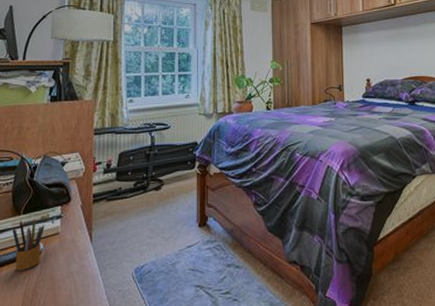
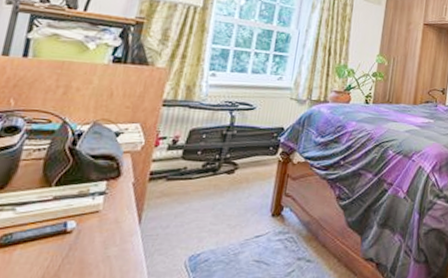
pencil box: present [12,219,45,271] -> none [34,193,82,251]

